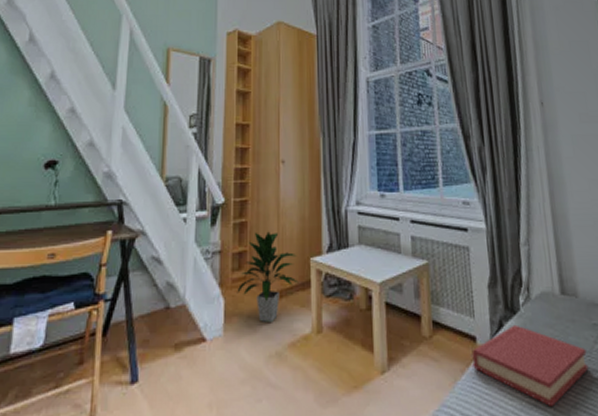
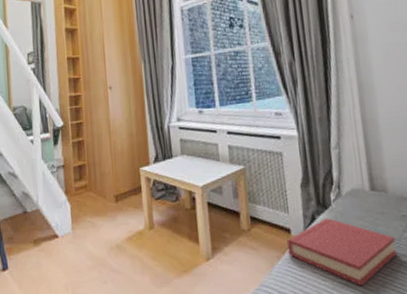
indoor plant: present [237,231,299,323] -> none [80,147,131,222]

